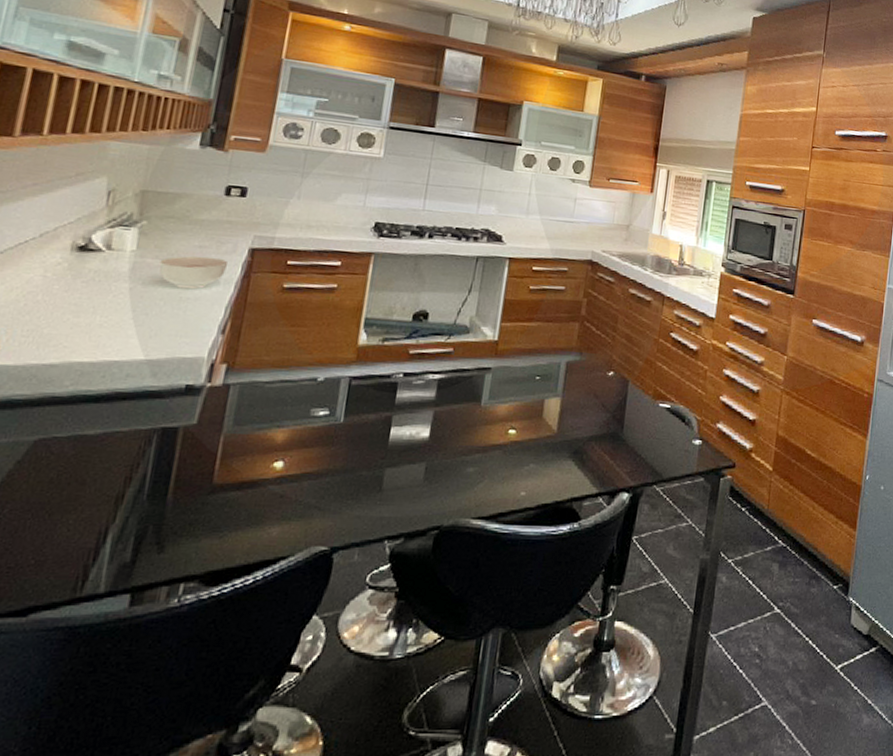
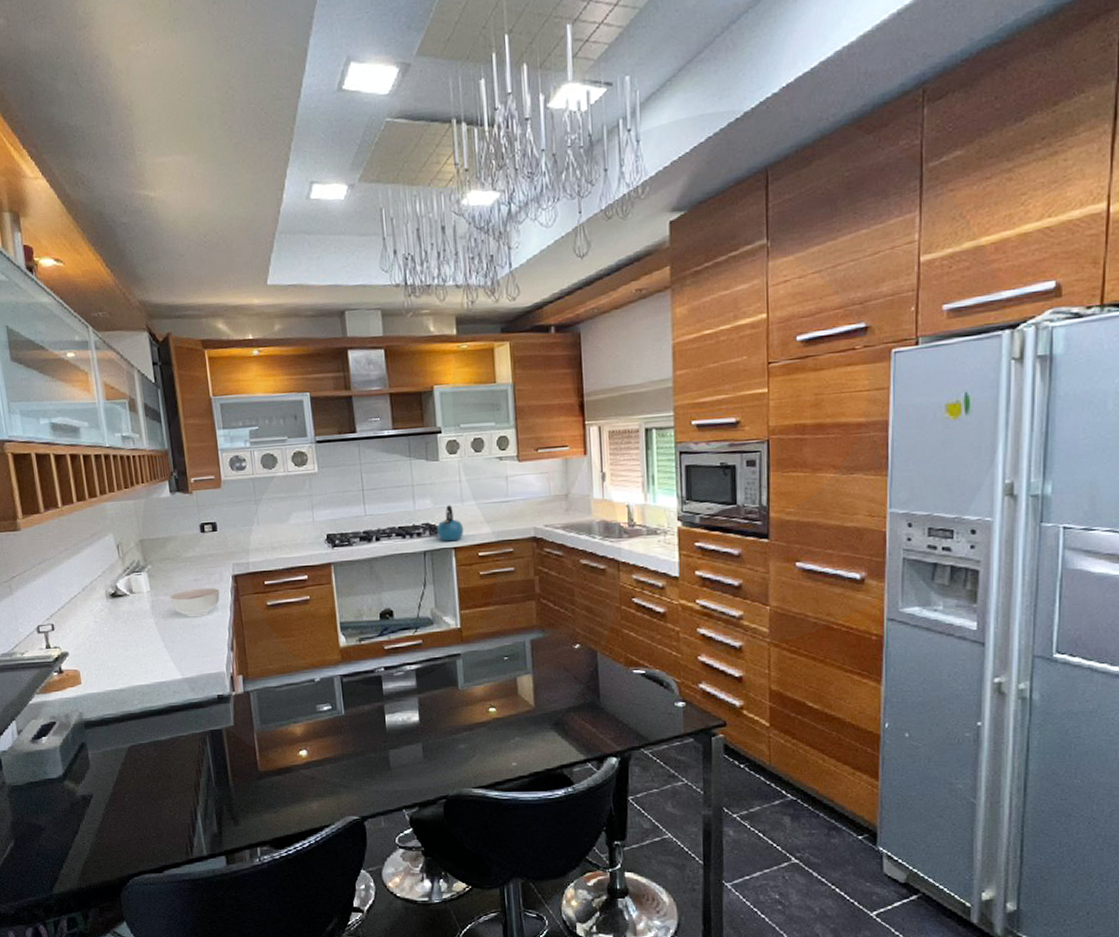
kettle: none [494,215,524,252] -> present [436,505,464,542]

